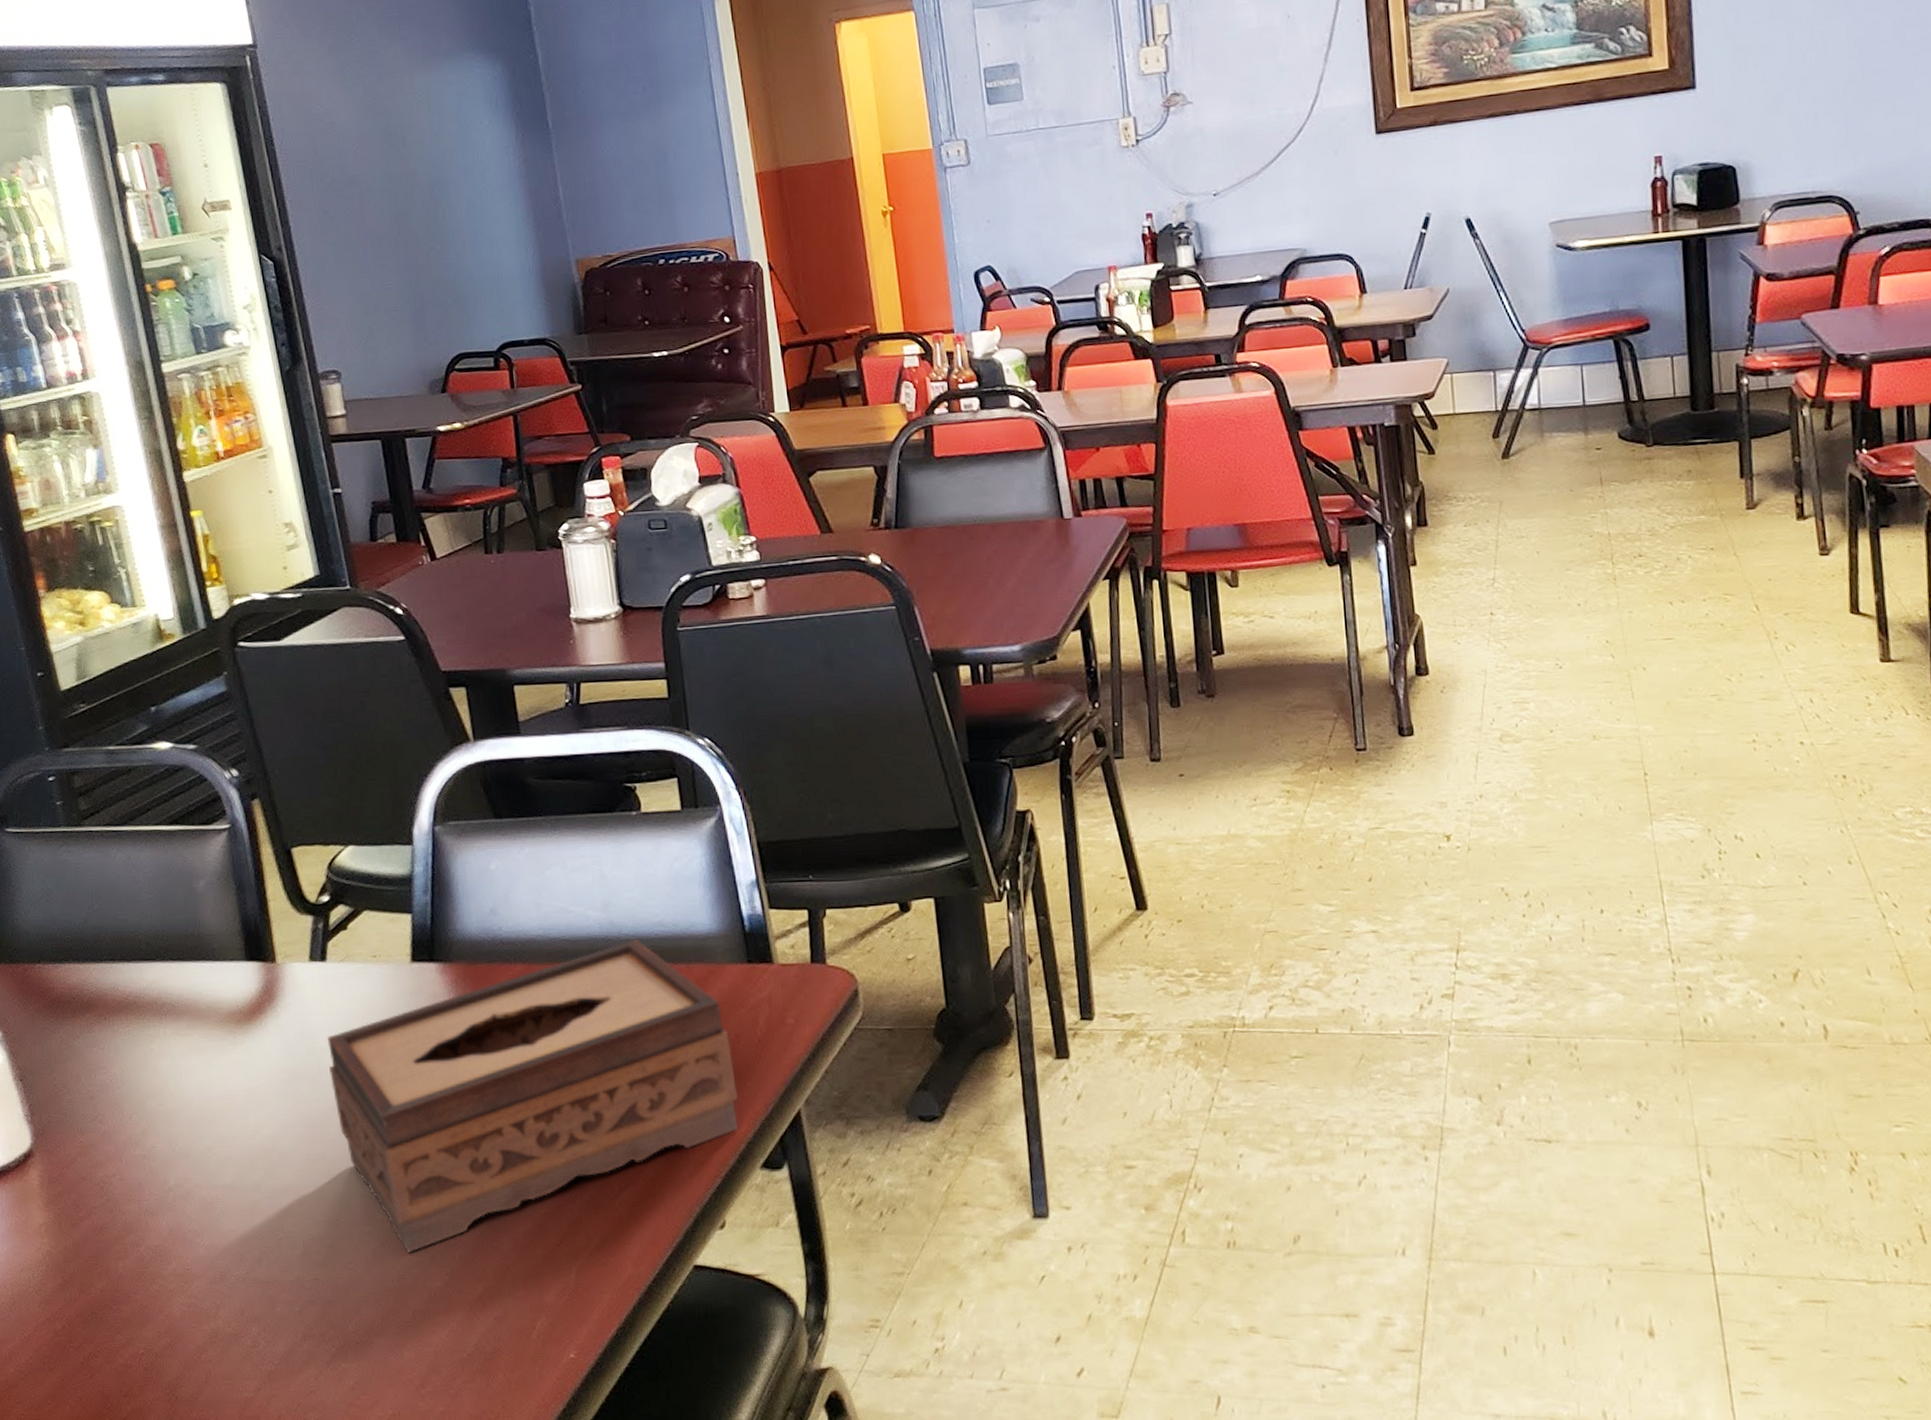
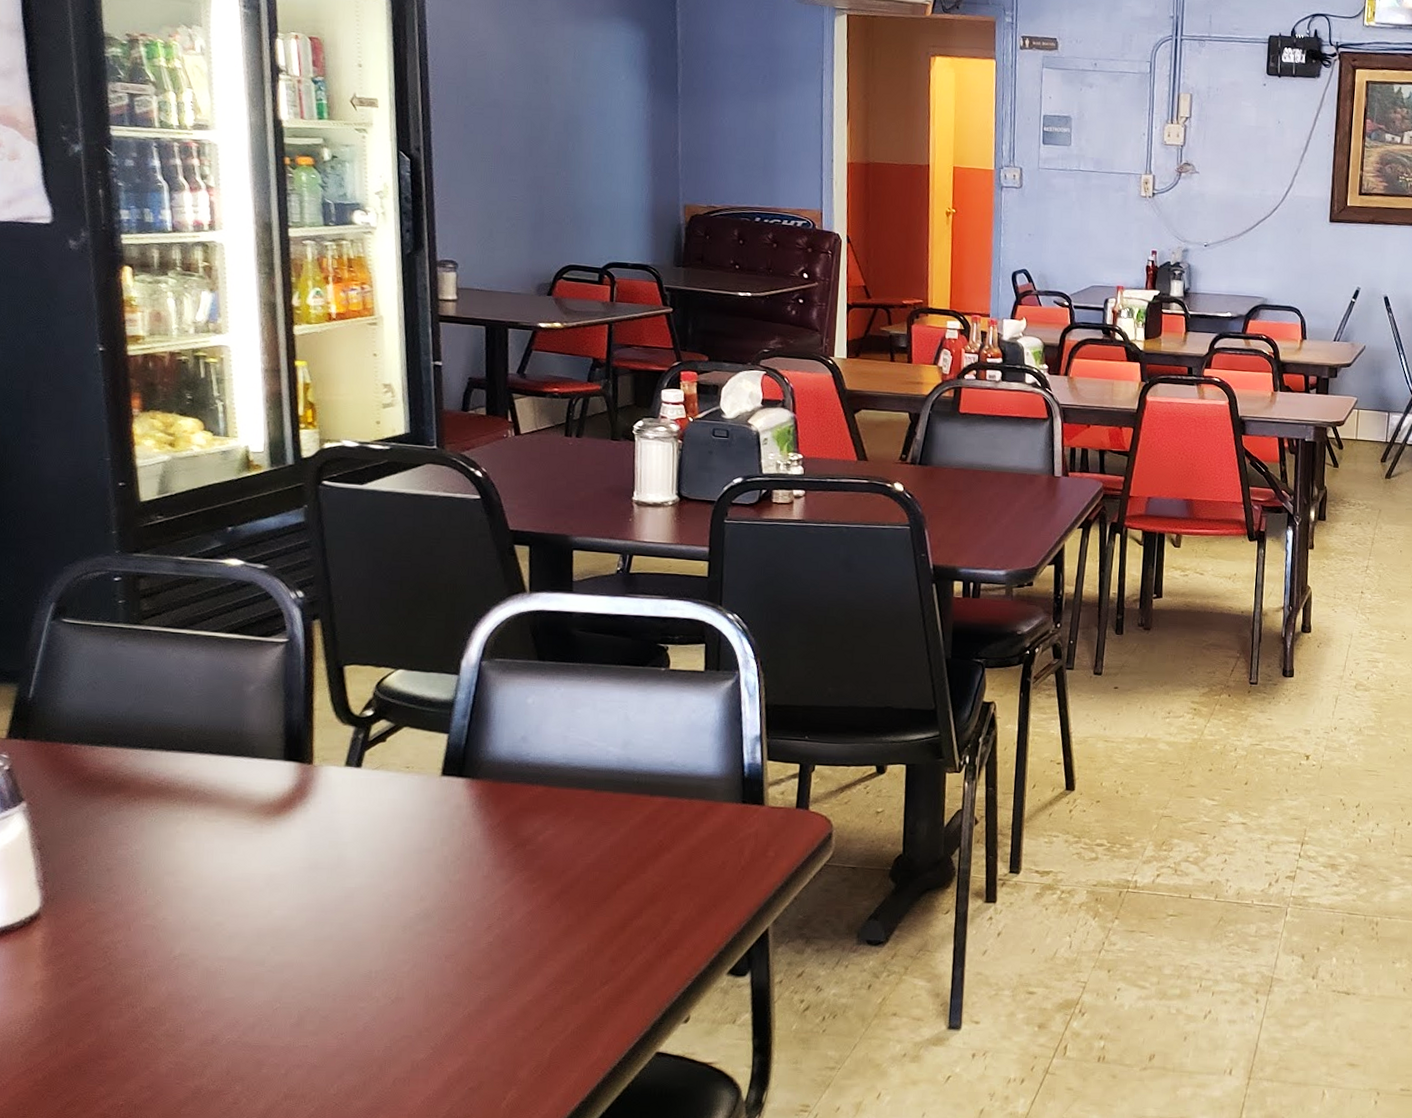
tissue box: present [328,938,739,1253] -> none [348,774,718,1027]

